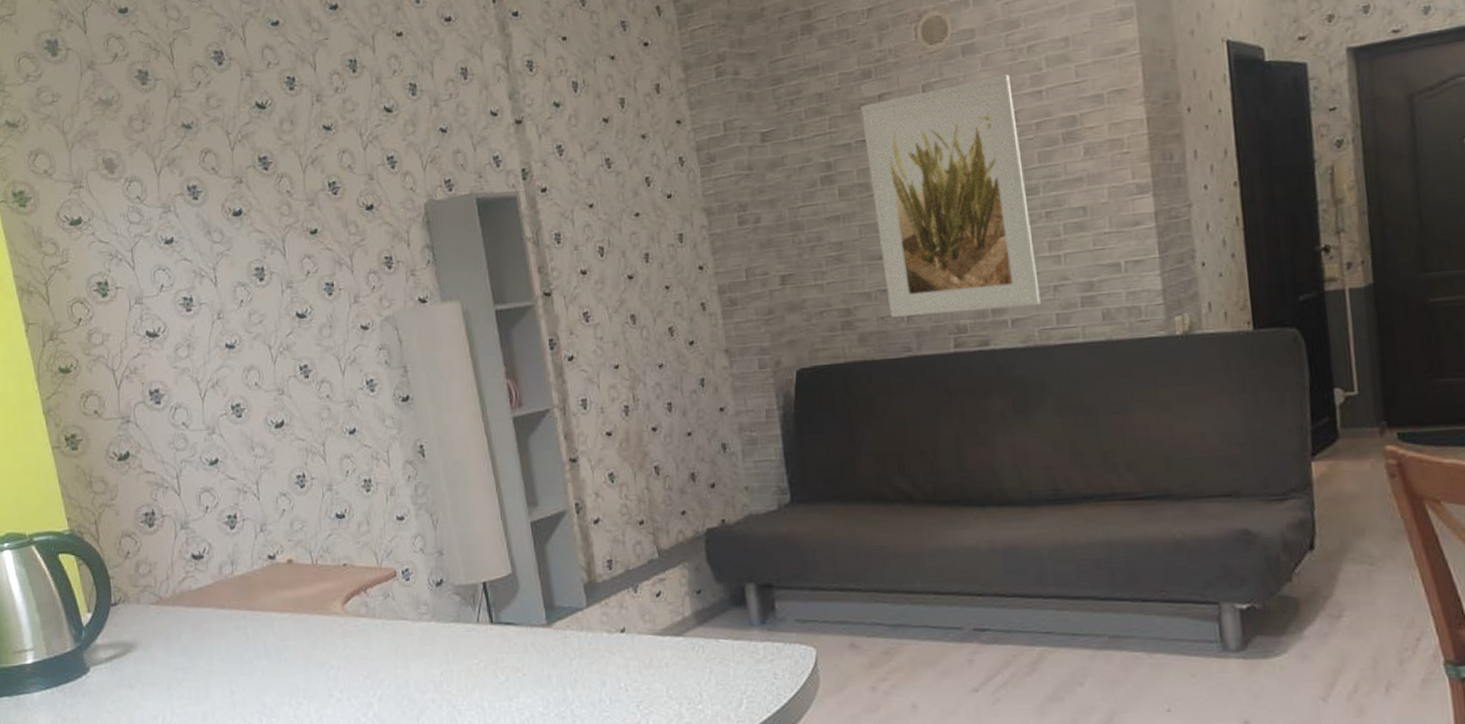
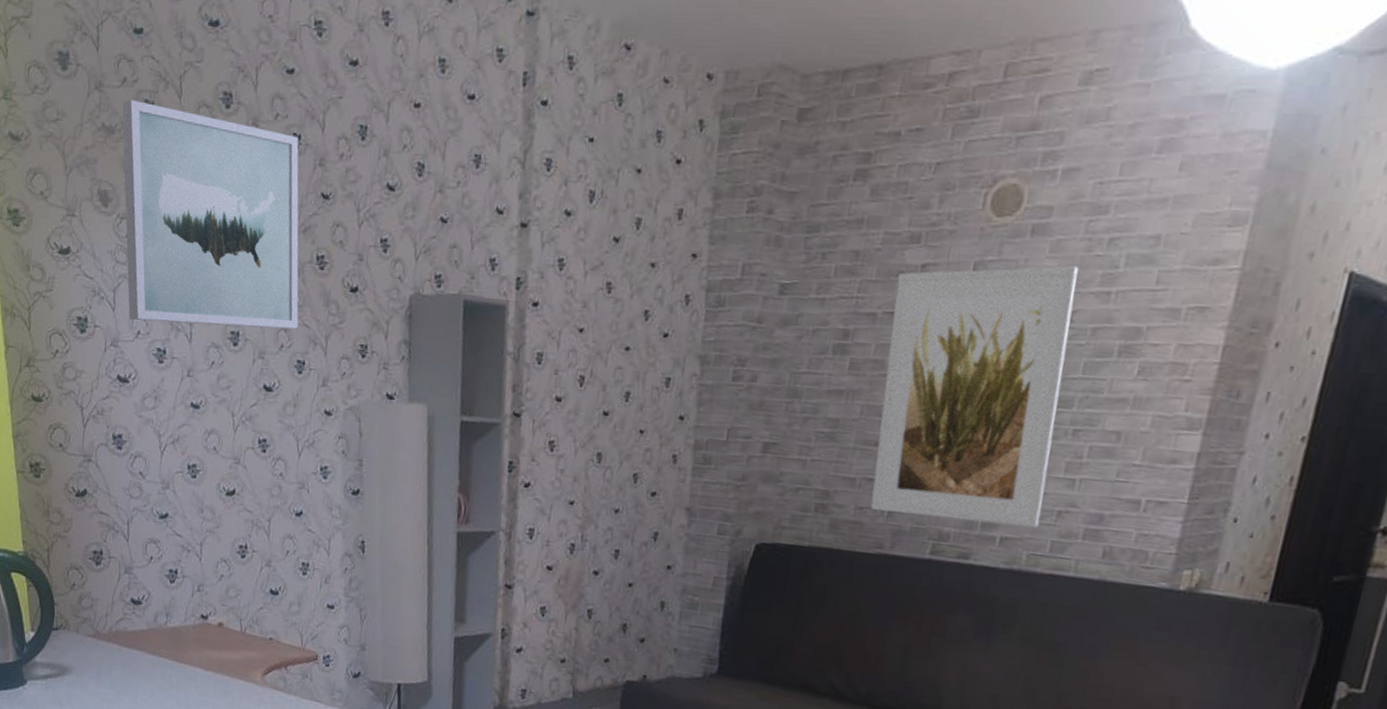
wall art: none [116,71,321,275] -> present [122,99,299,330]

